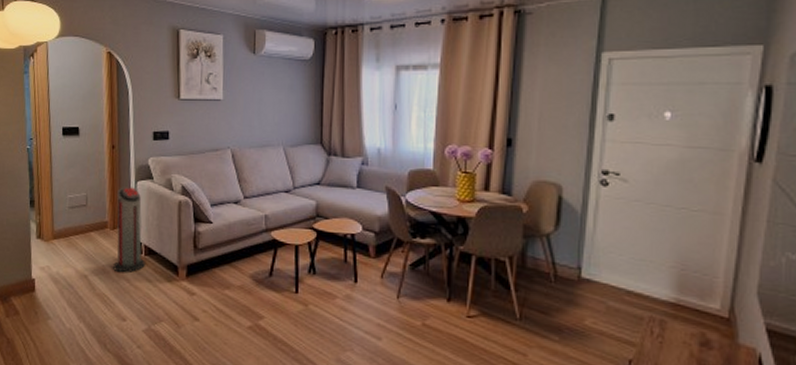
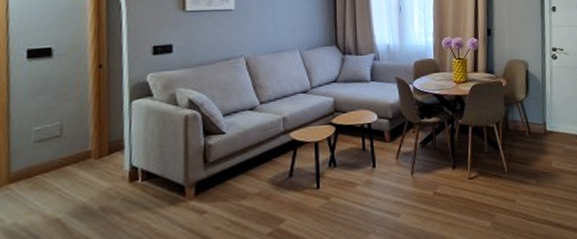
air purifier: present [113,187,145,273] -> none [98,108,142,207]

